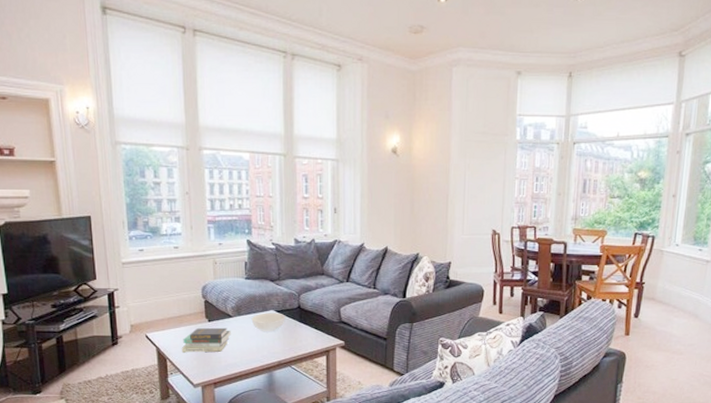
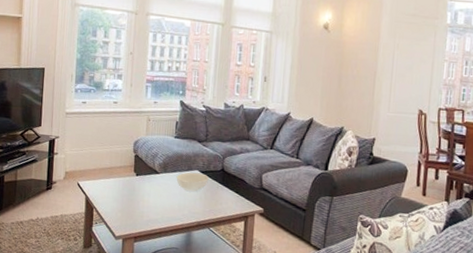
books: present [181,327,231,353] -> none [108,181,156,207]

